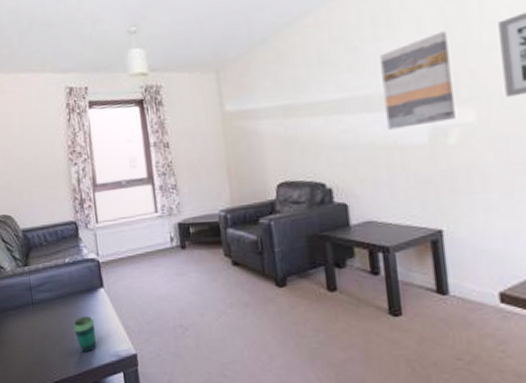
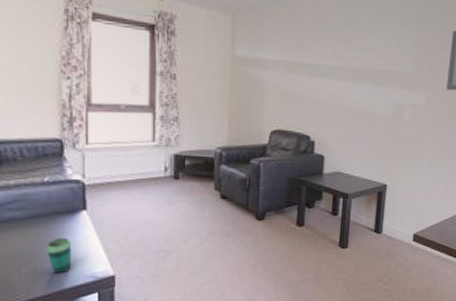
wall art: present [380,31,456,130] -> none [364,27,419,101]

